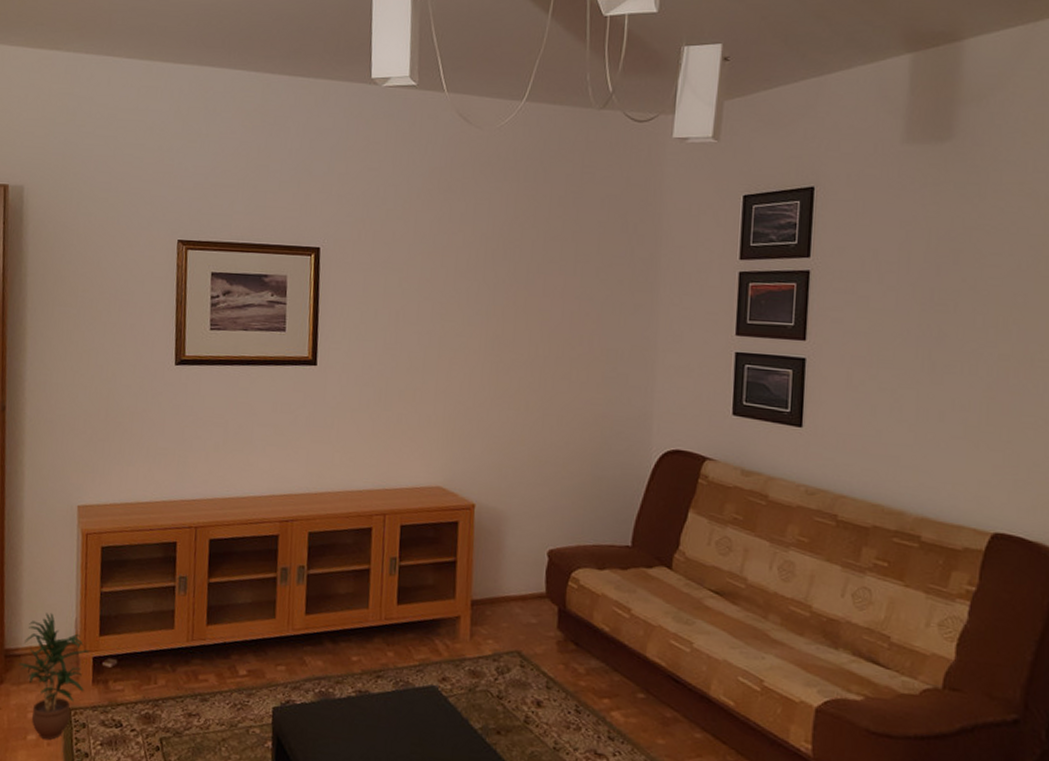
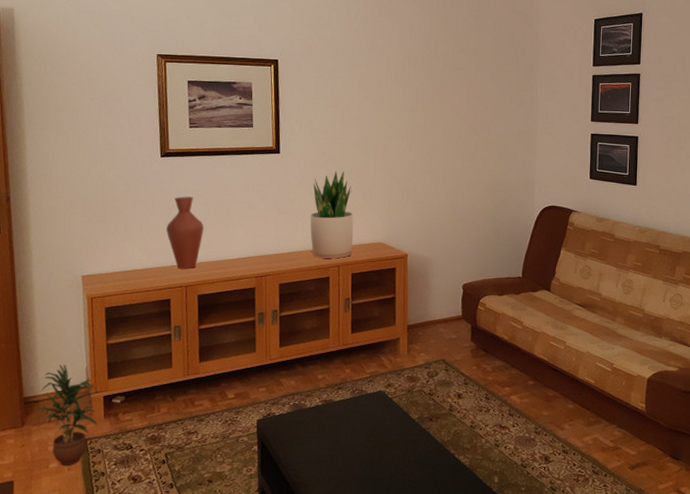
vase: none [176,414,221,506] -> present [166,196,204,269]
planter: none [350,391,406,505] -> present [310,171,354,260]

